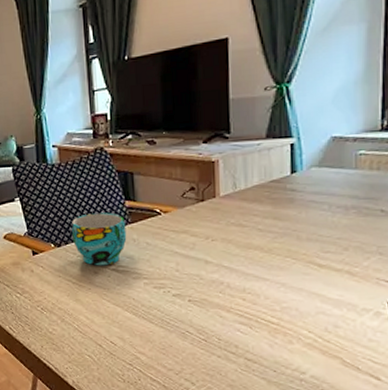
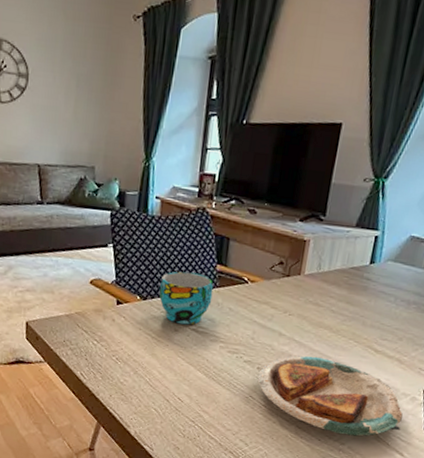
plate: none [189,280,370,363] -> present [256,355,403,437]

